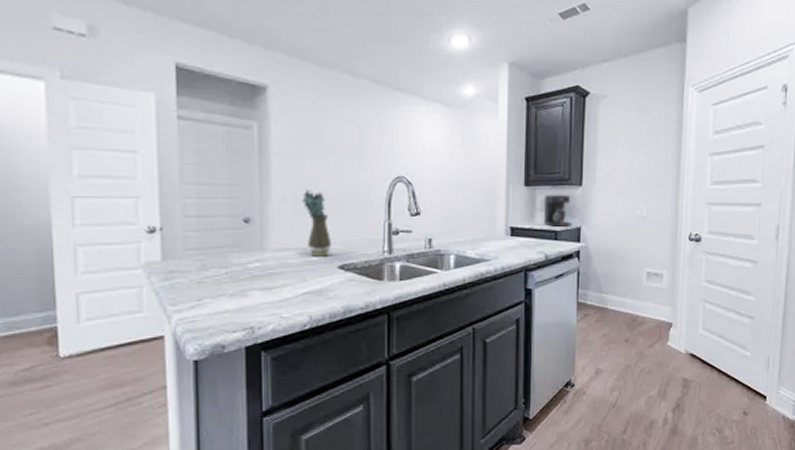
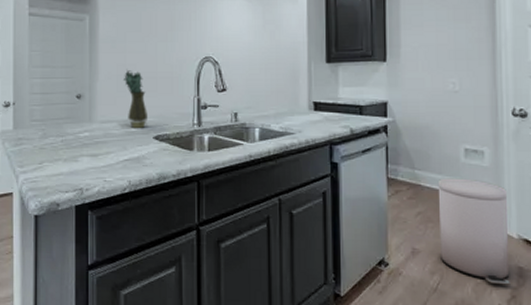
coffee maker: present [543,195,571,227] -> none [346,71,377,101]
pedal bin: none [620,300,680,396] -> present [437,178,510,285]

